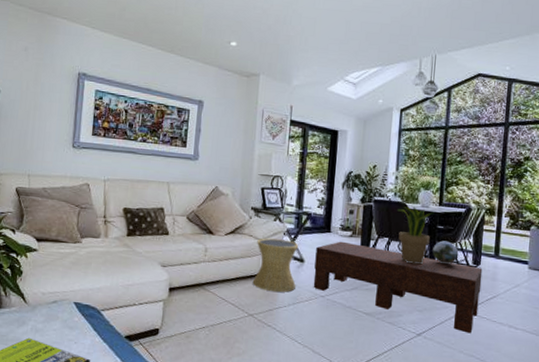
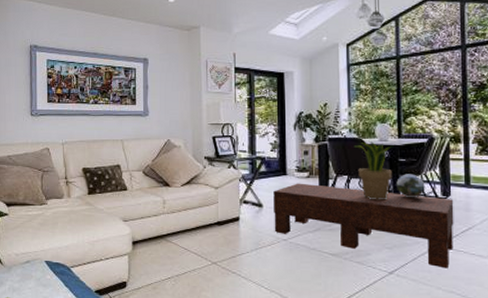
side table: present [252,238,299,292] -> none [212,186,256,238]

